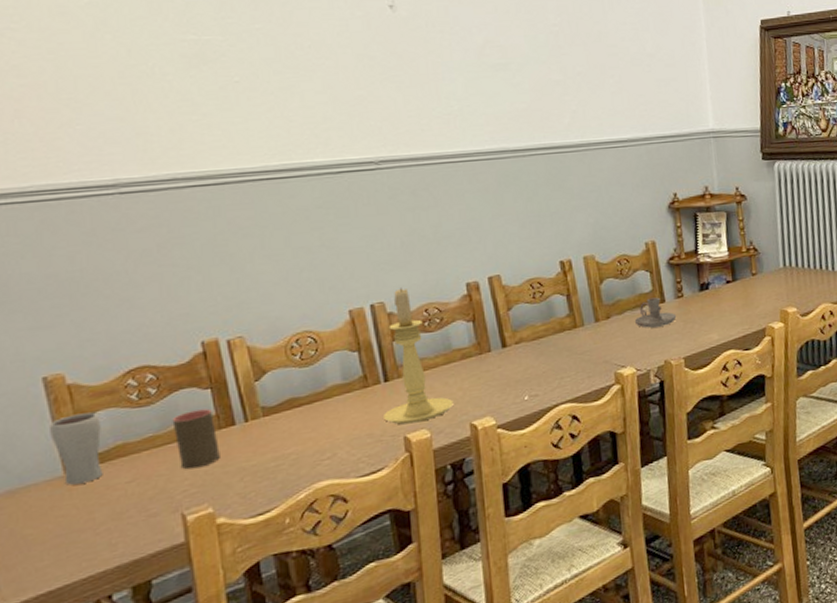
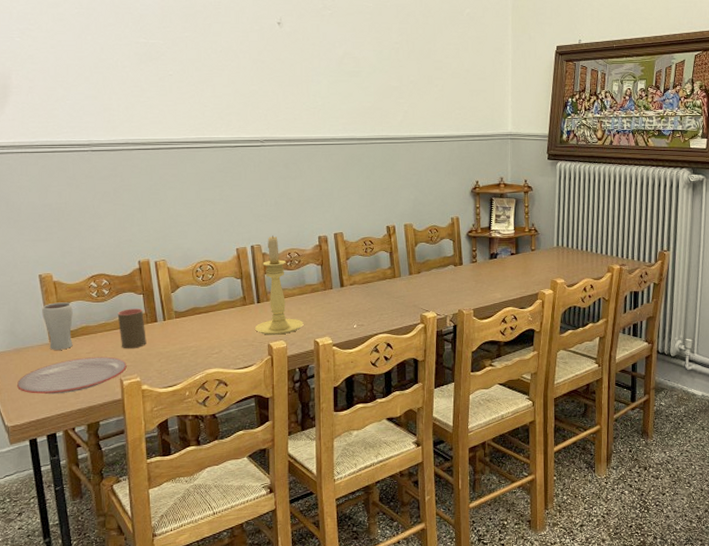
plate: none [11,483,191,554] -> present [16,356,127,395]
candle holder: present [634,297,677,328] -> none [438,261,471,284]

